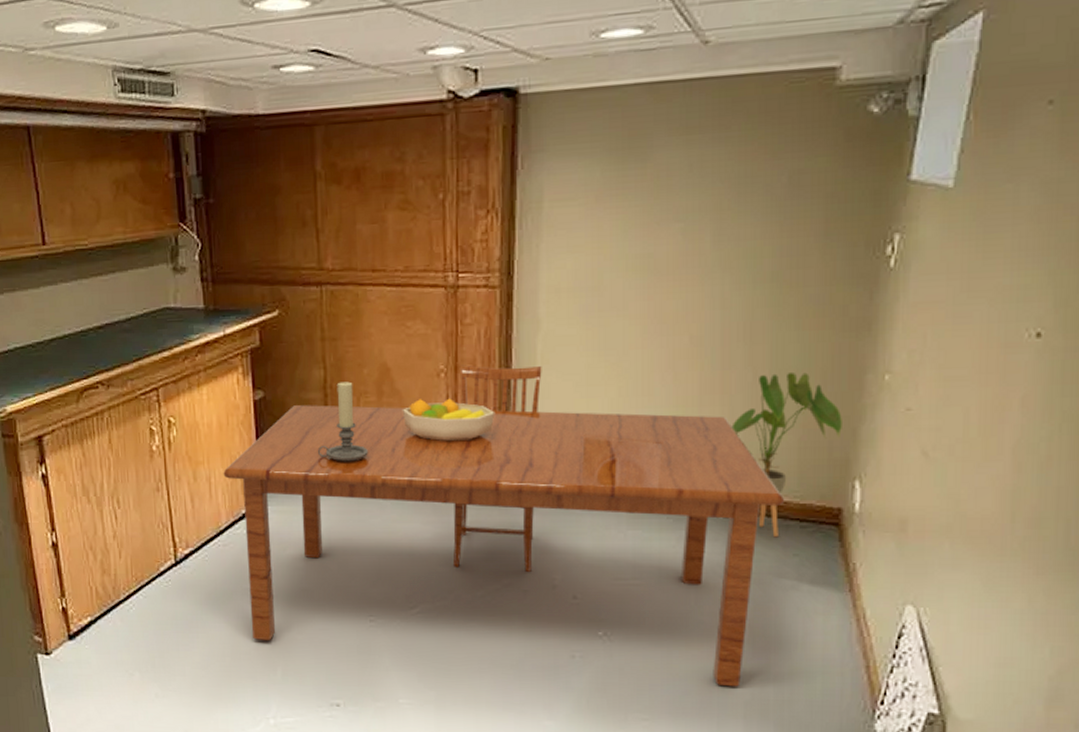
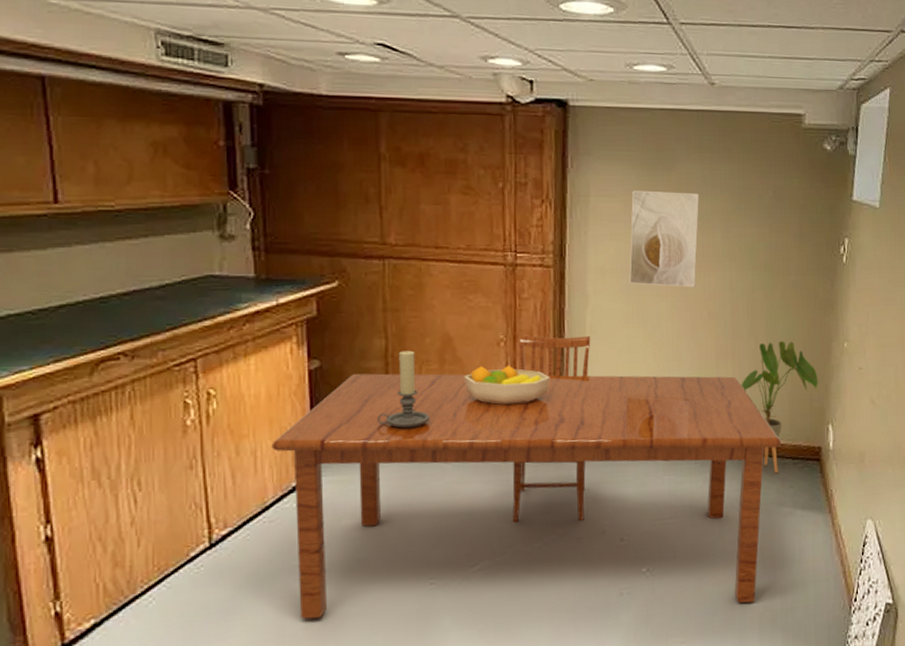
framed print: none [590,187,684,307] -> present [629,190,700,287]

